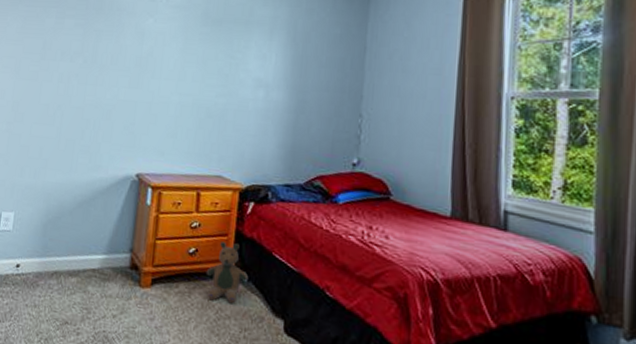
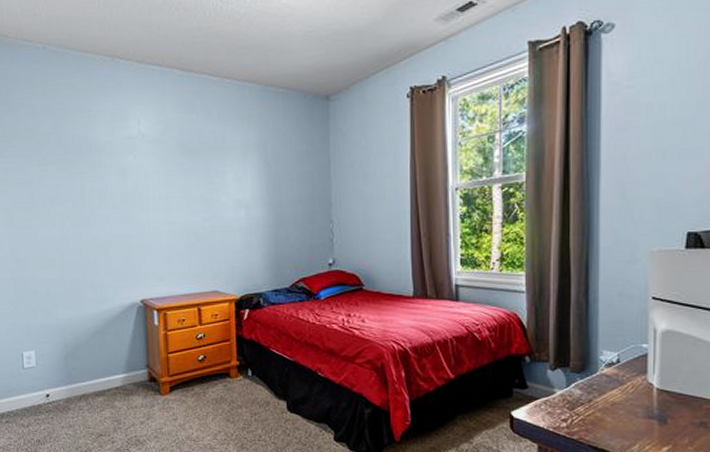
teddy bear: present [206,241,249,304] -> none [215,346,253,396]

